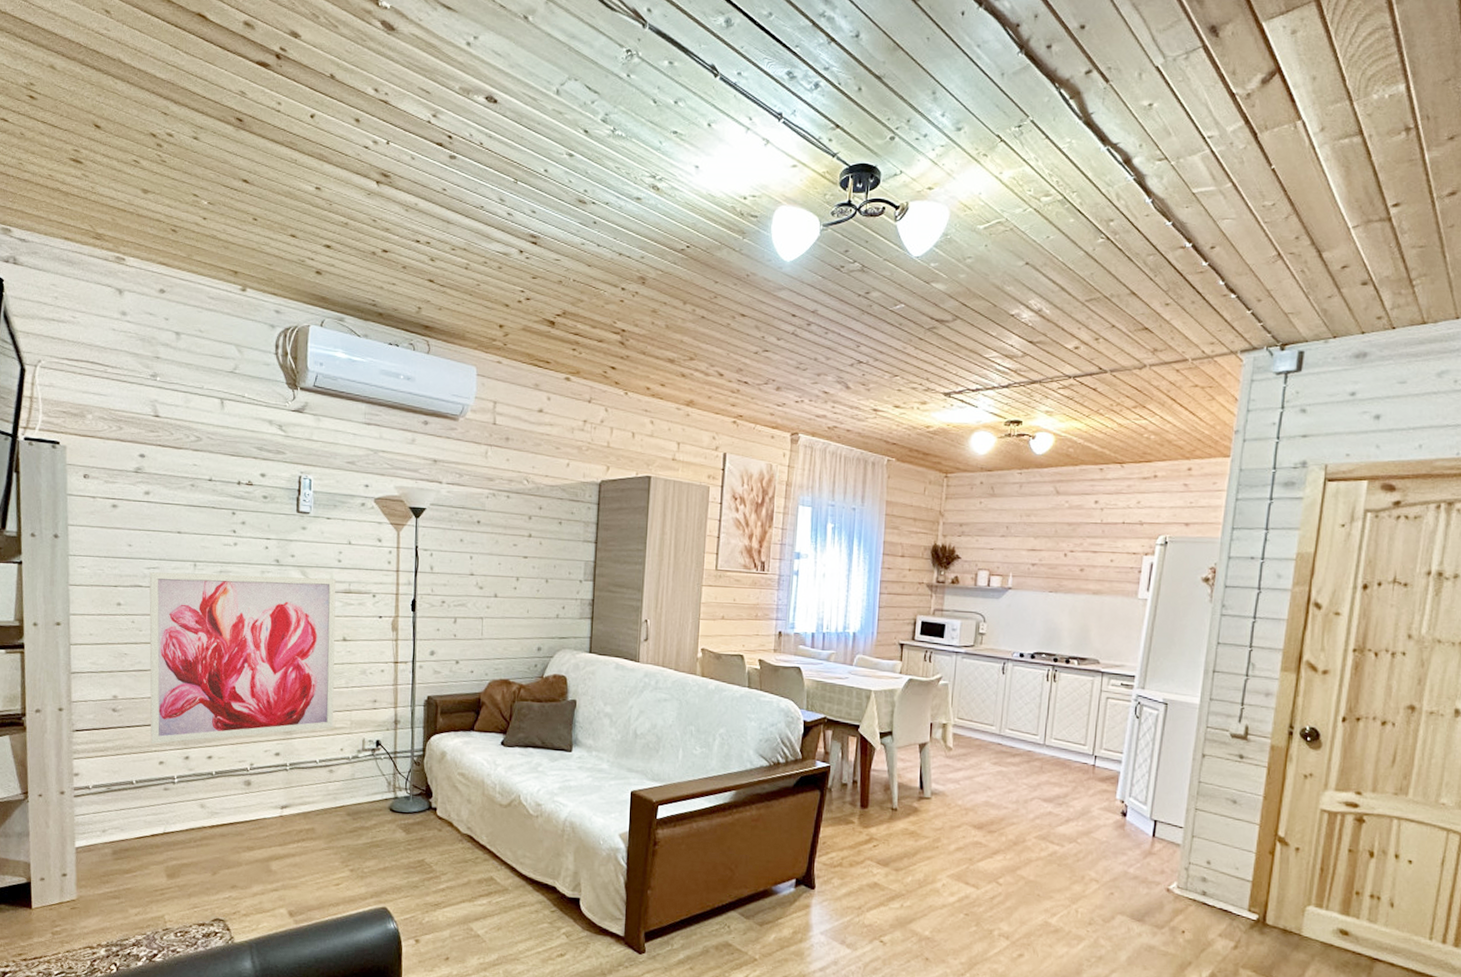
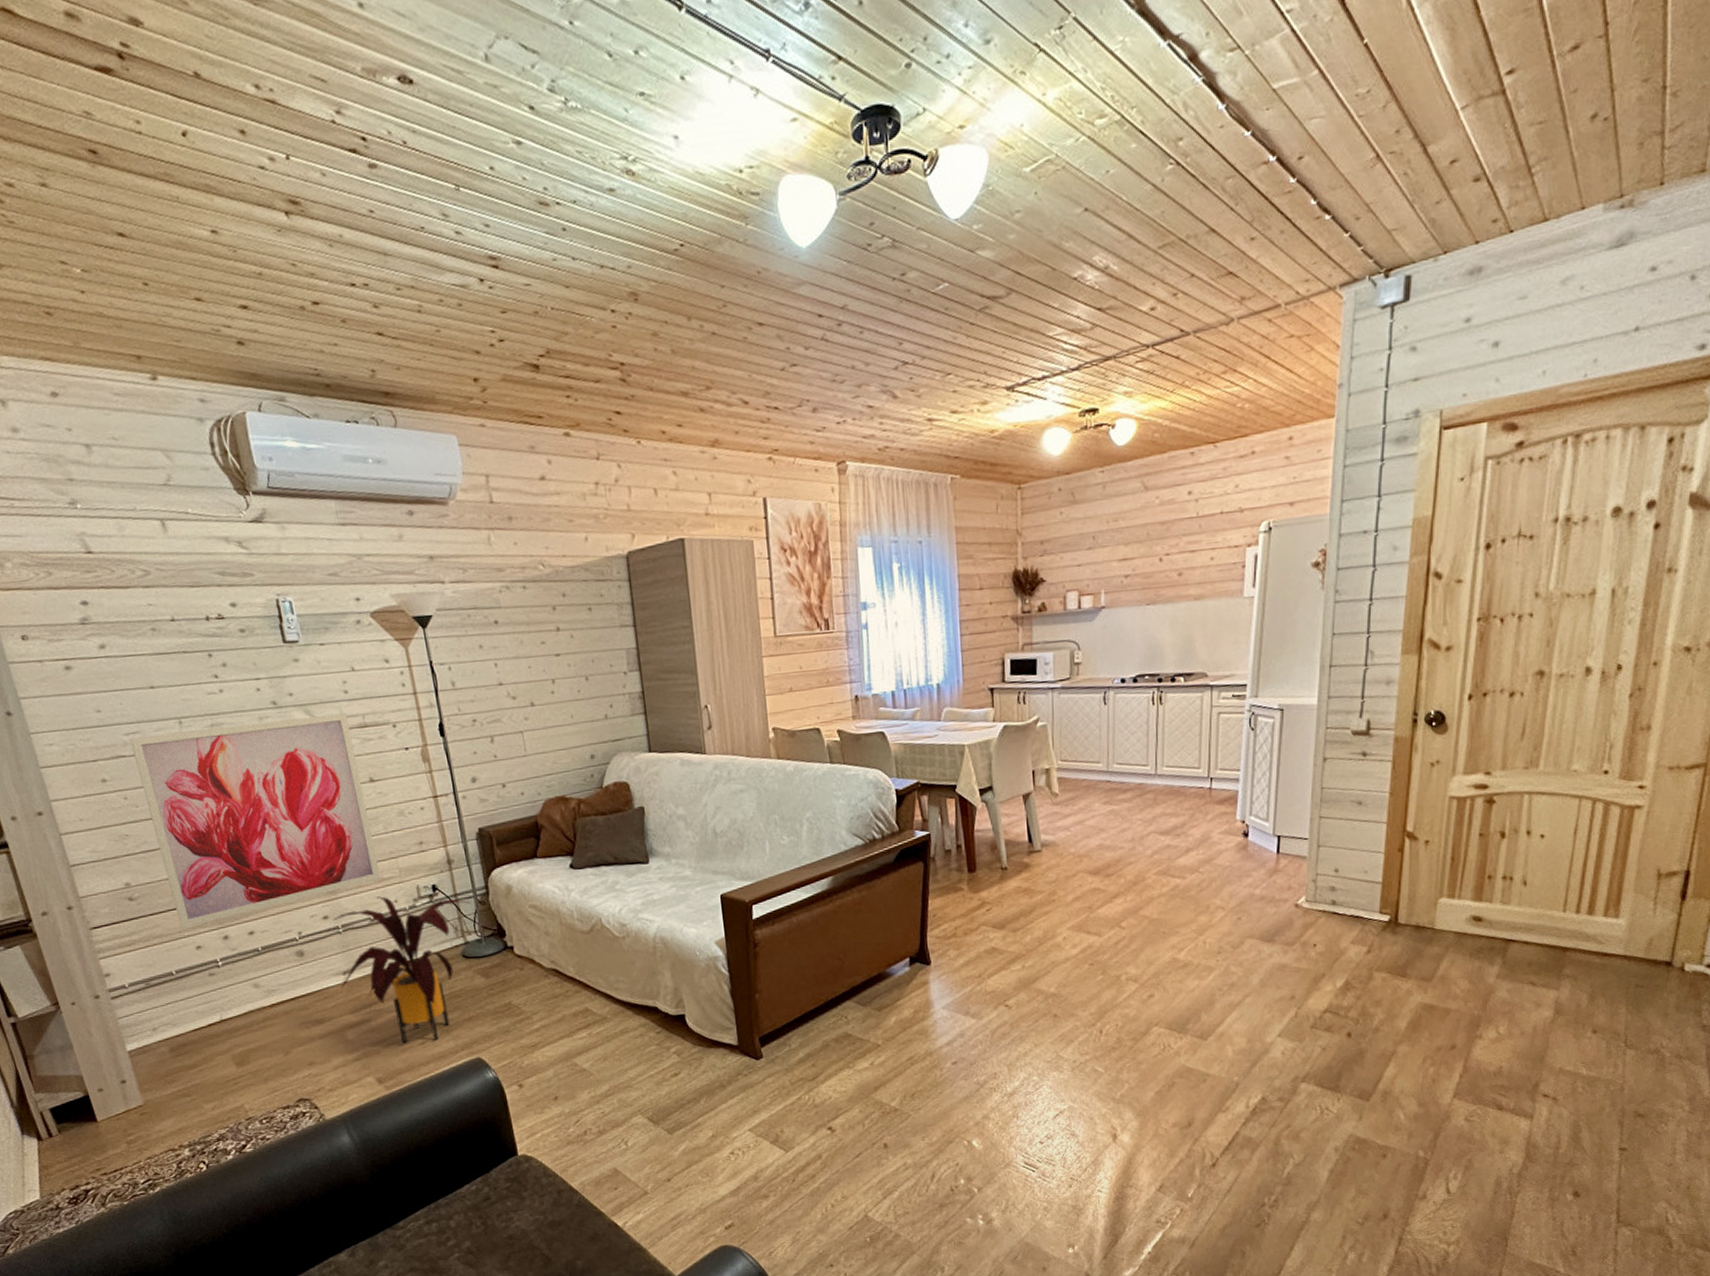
house plant: none [276,743,408,884] -> present [333,896,472,1044]

